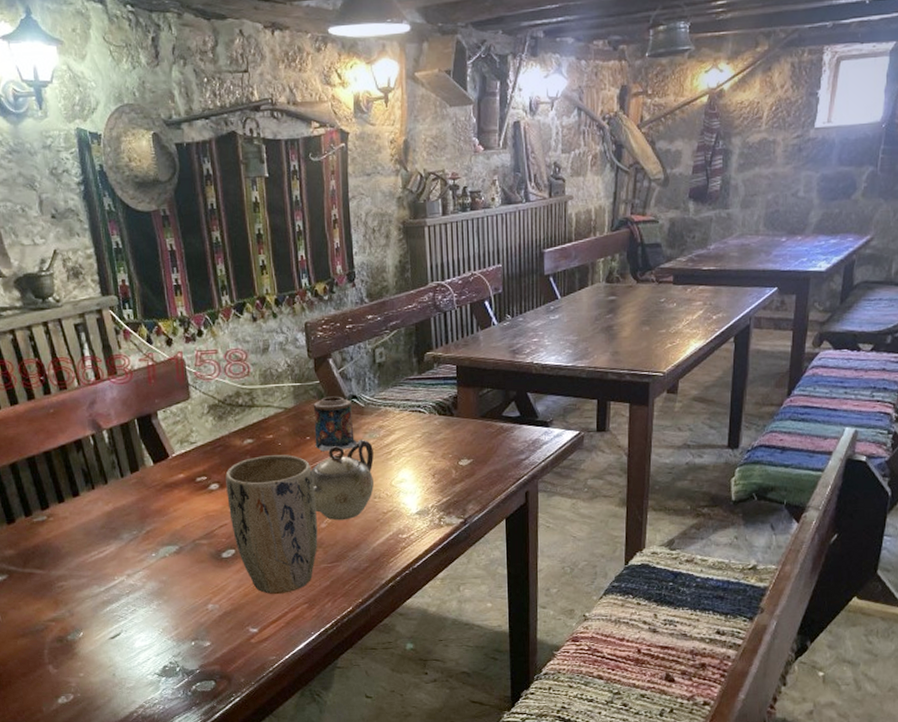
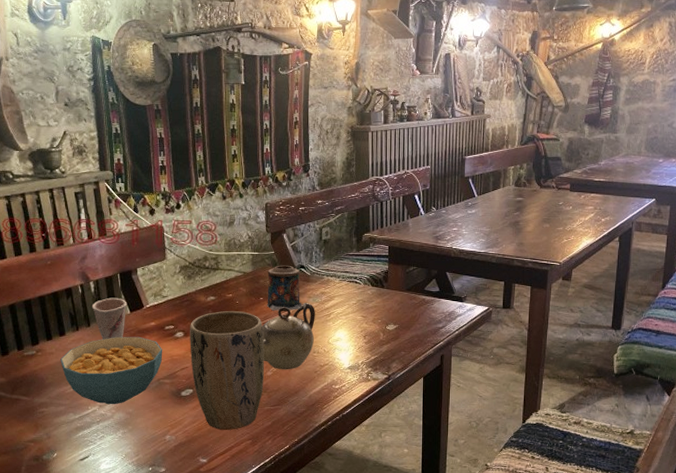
cereal bowl: none [76,491,197,573] -> present [60,336,163,405]
cup: none [107,447,149,498] -> present [91,297,127,340]

